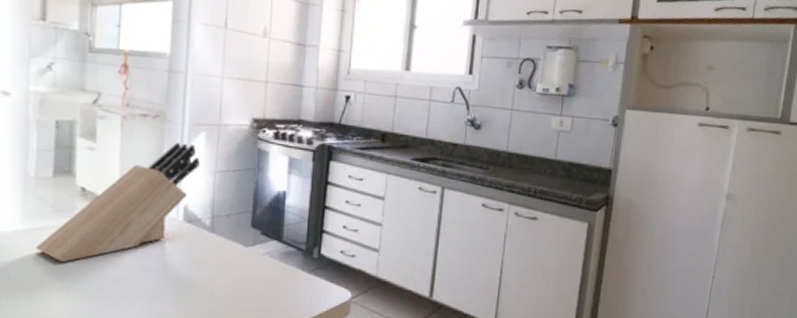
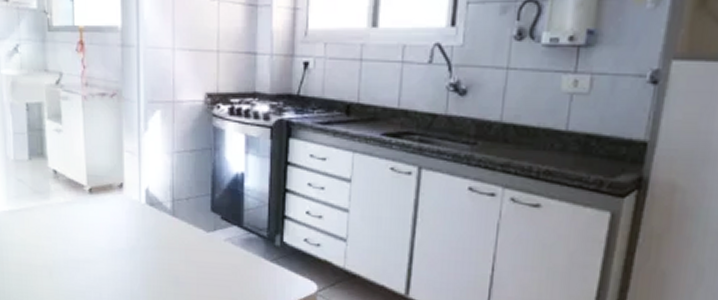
knife block: present [36,142,200,263] -> none [21,122,157,243]

